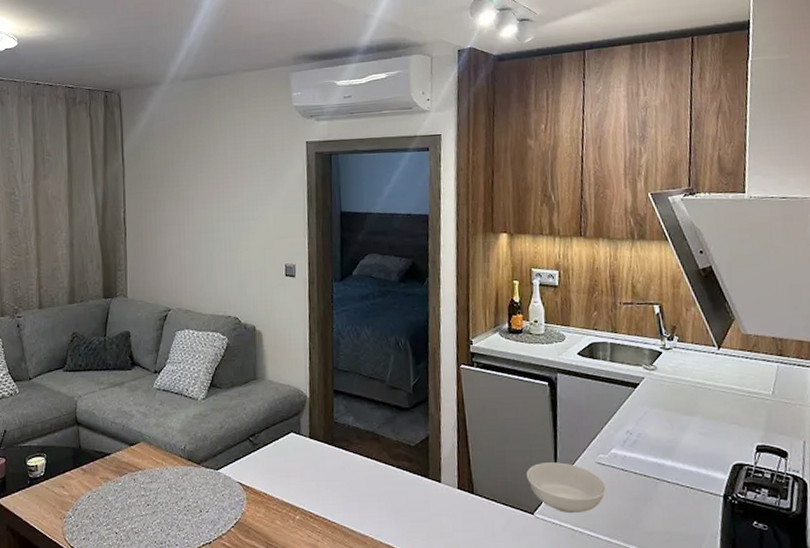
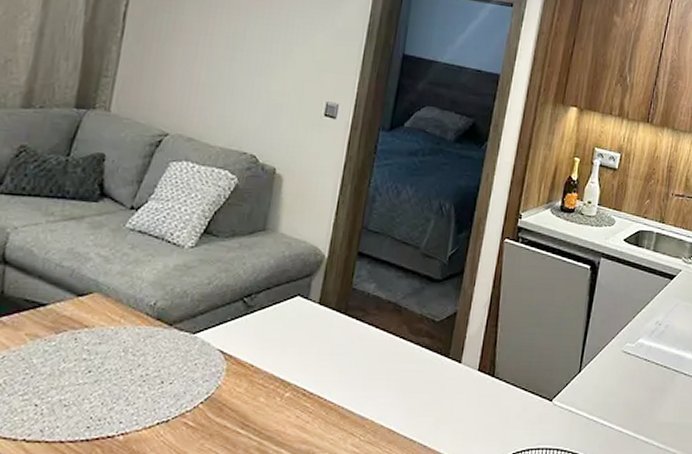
bowl: present [526,462,607,513] -> none [551,348,628,401]

